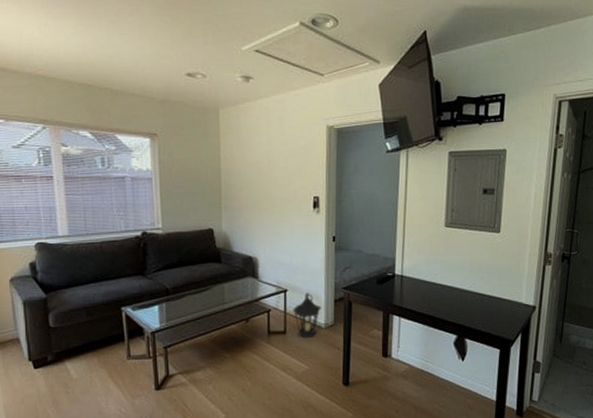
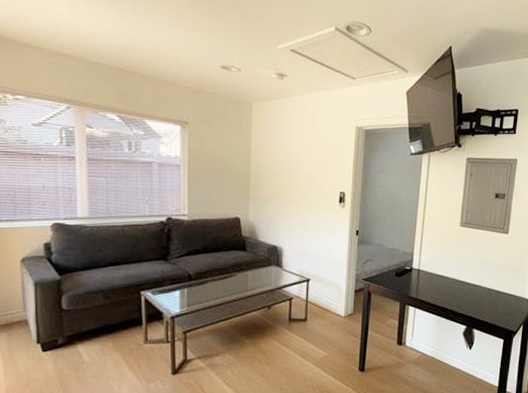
lantern: present [292,292,321,339] -> none [314,282,342,326]

